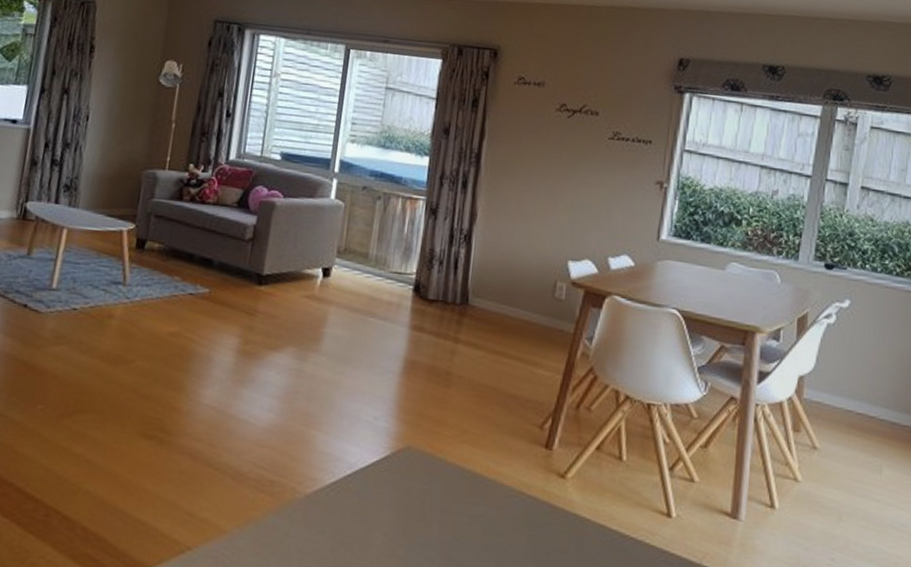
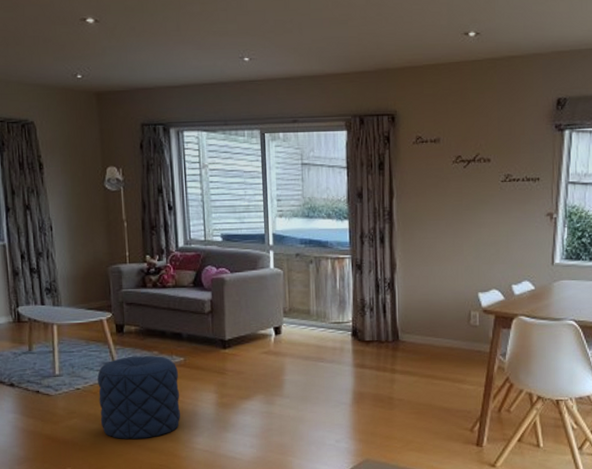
pouf: none [92,278,200,382] -> present [97,355,180,440]

